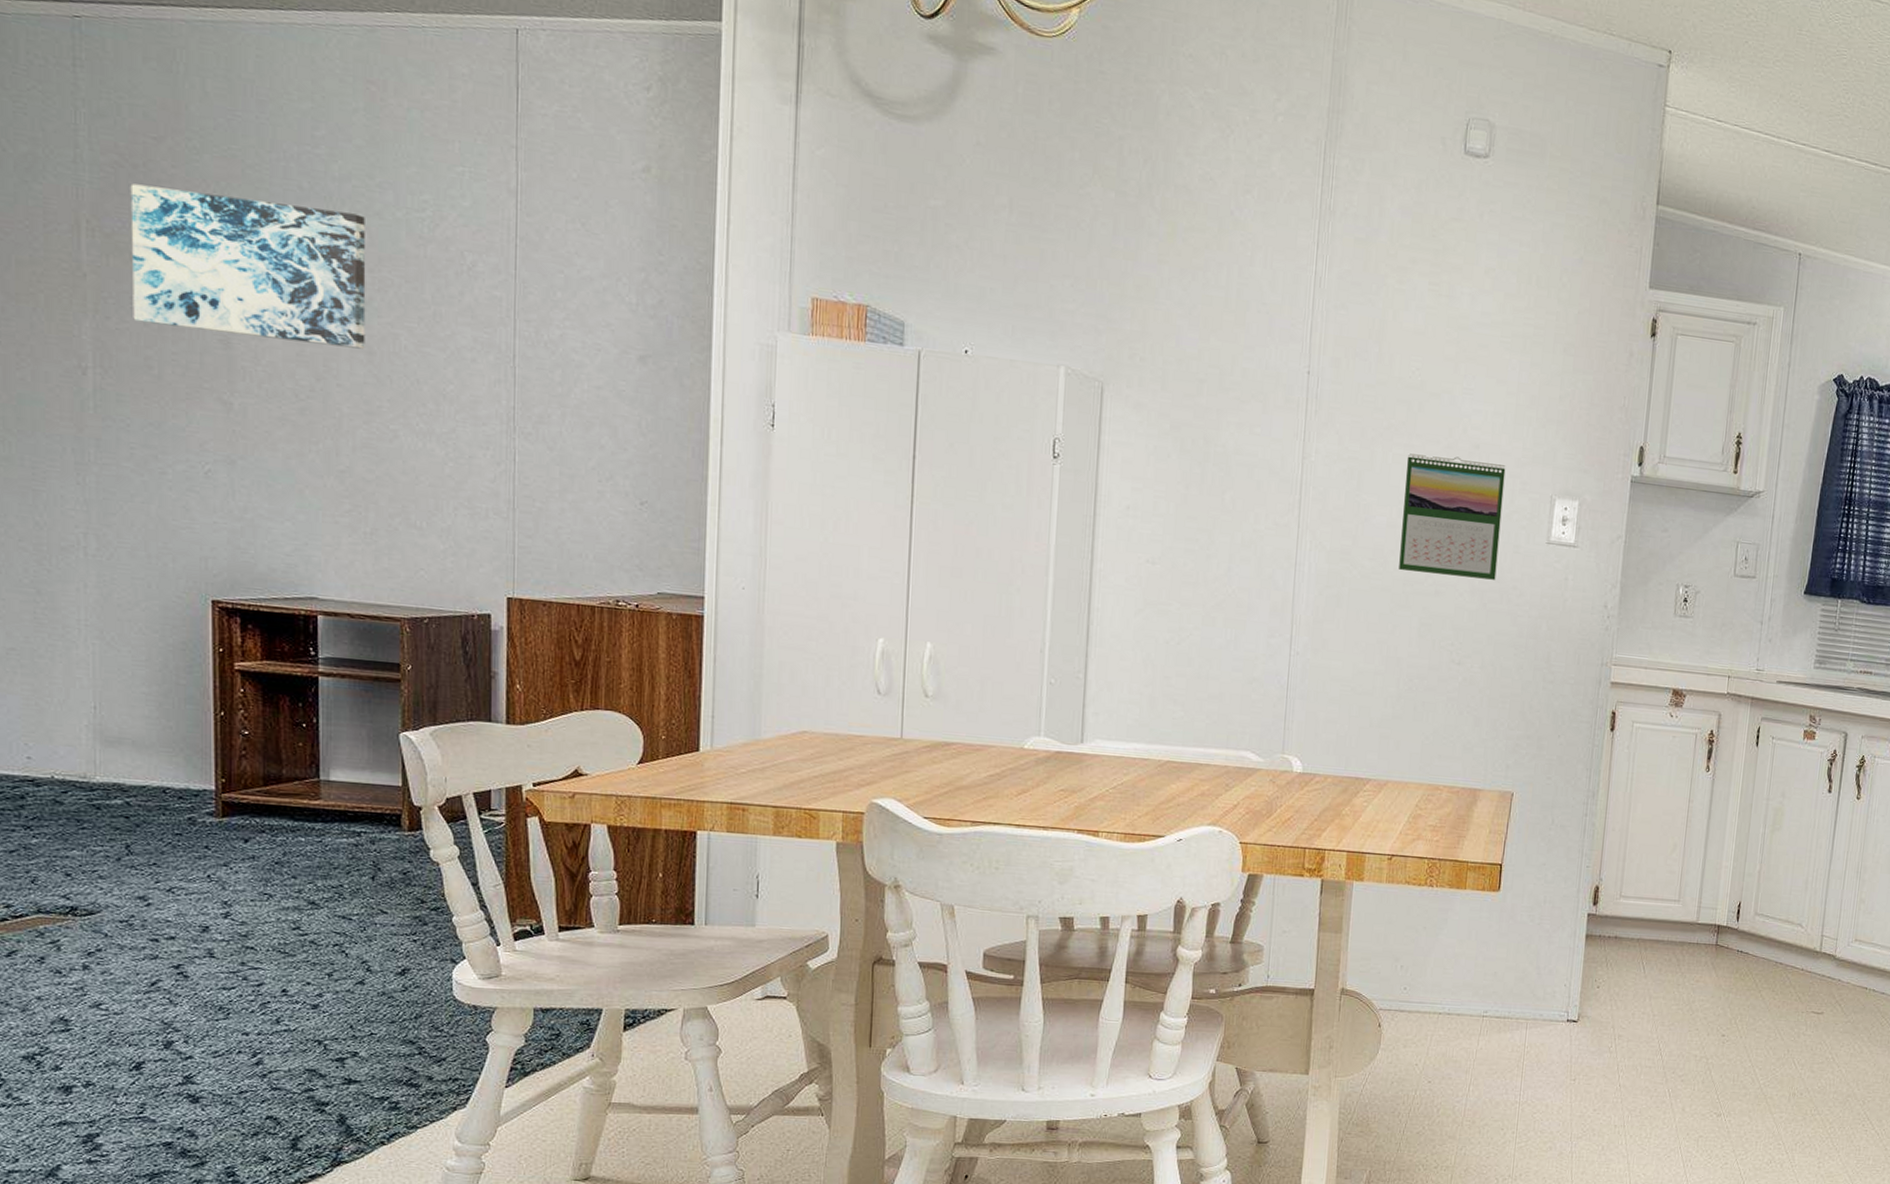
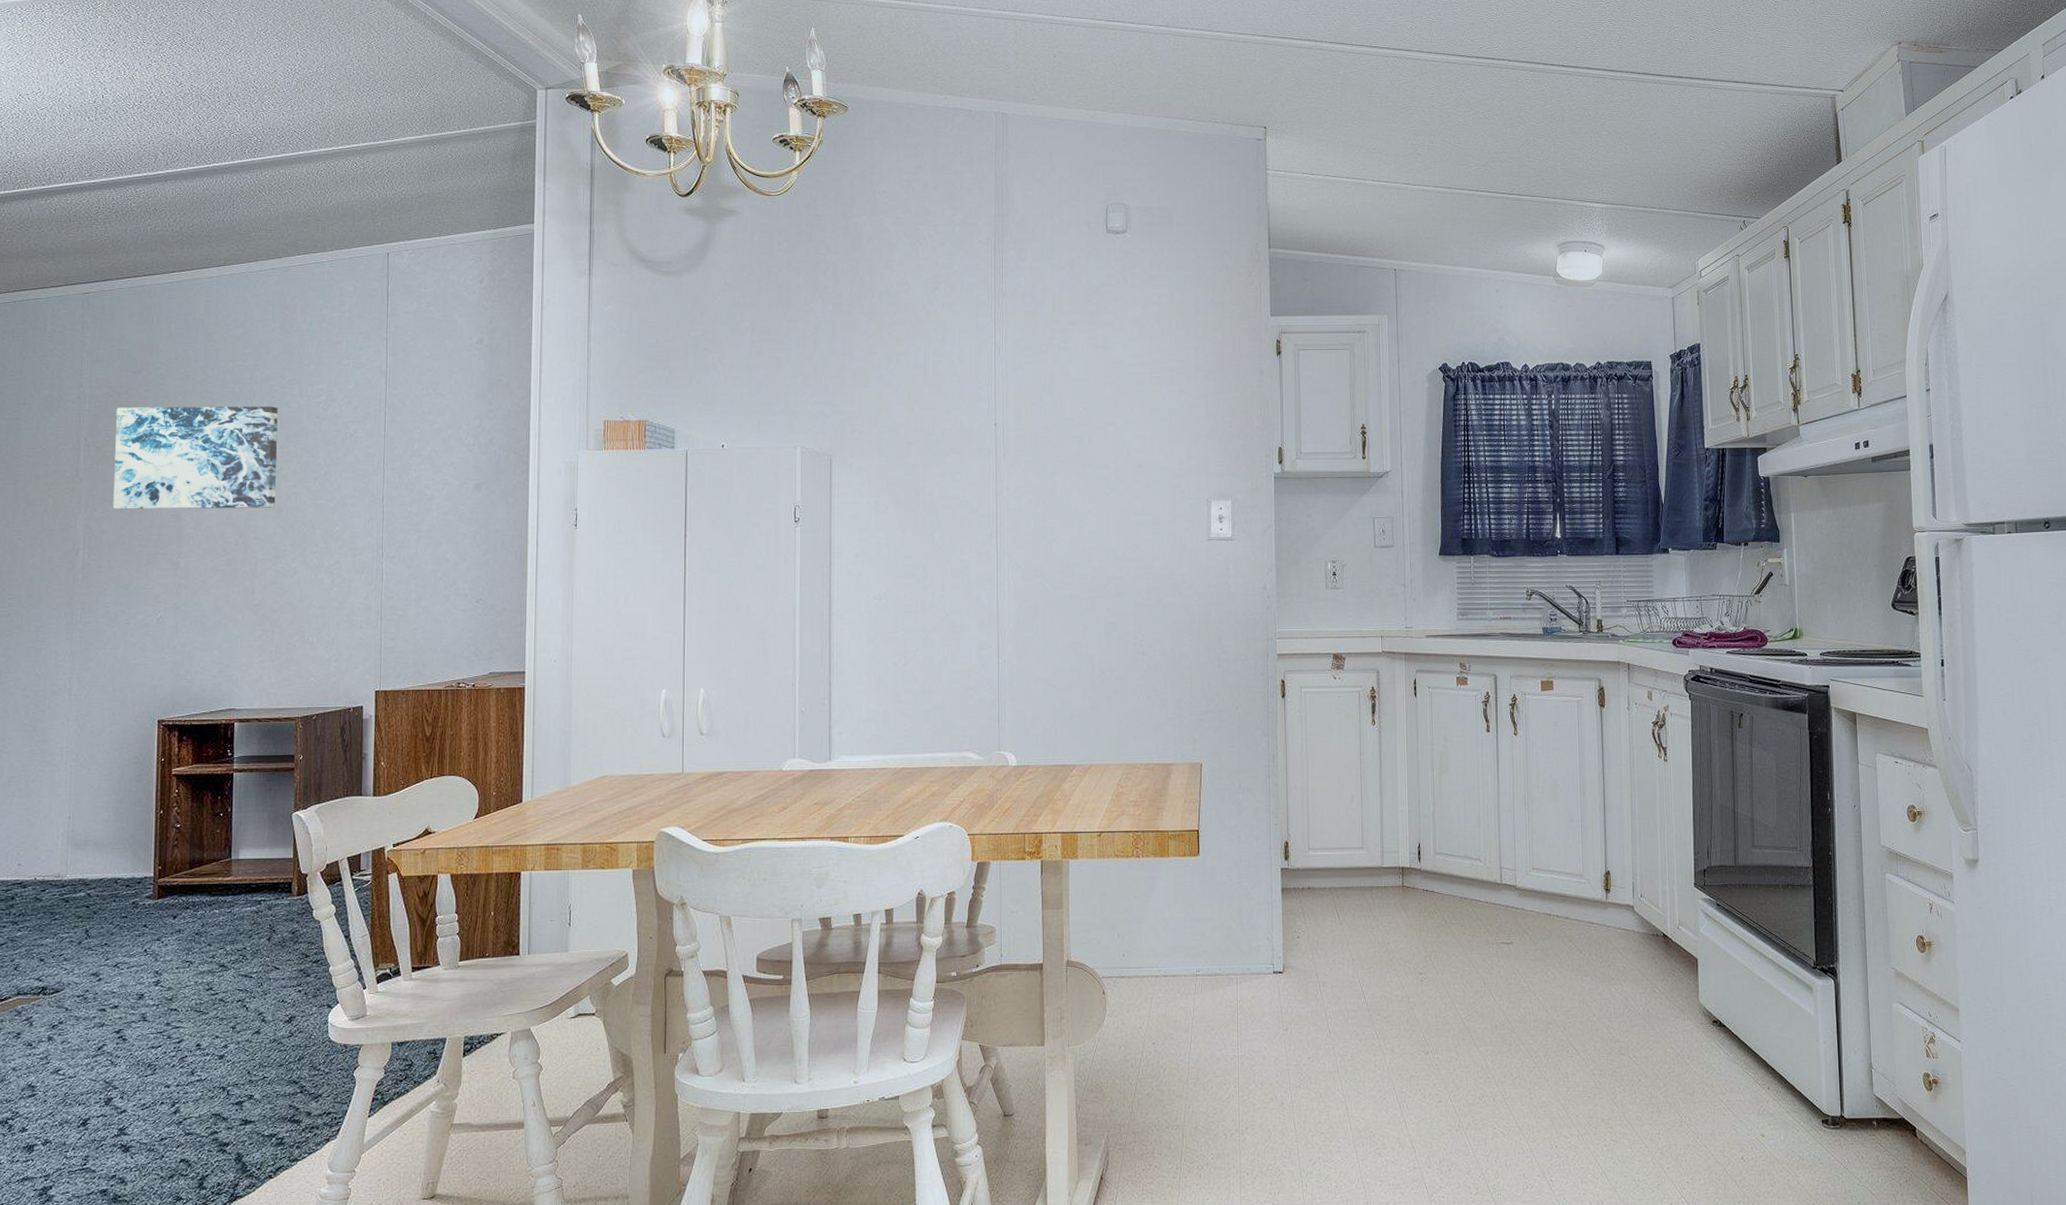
calendar: present [1399,453,1506,580] -> none [1083,477,1167,578]

